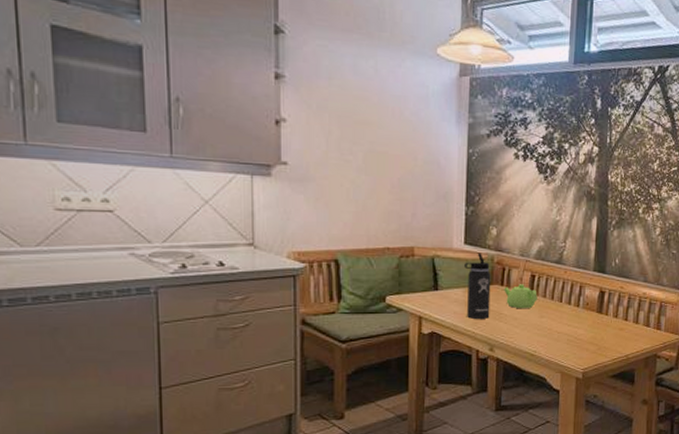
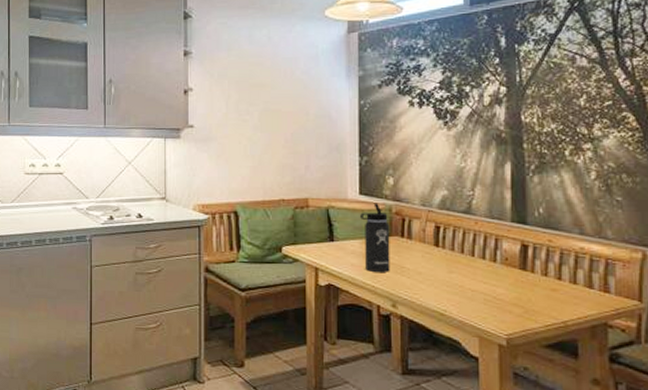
teapot: present [504,284,538,309] -> none [405,236,444,263]

